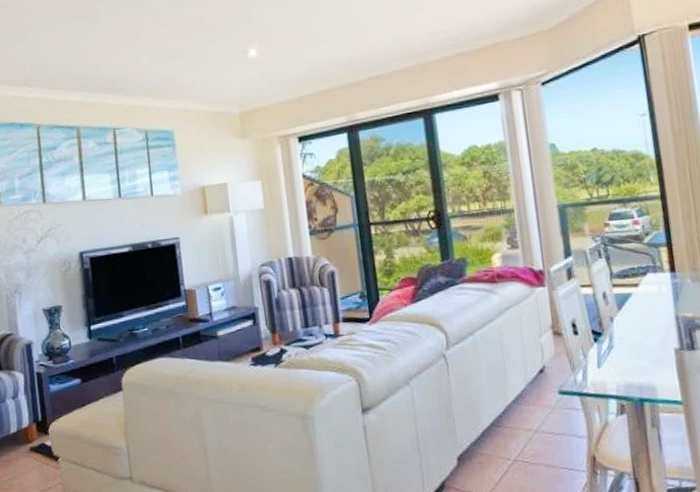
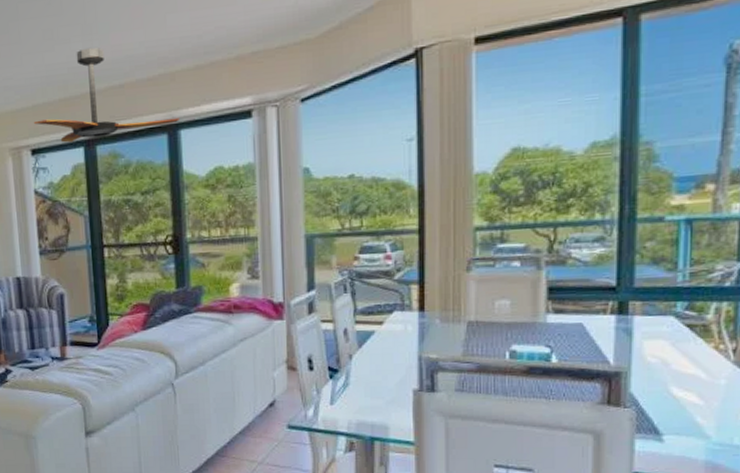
ceiling fan: none [299,44,433,130] -> present [33,47,179,143]

